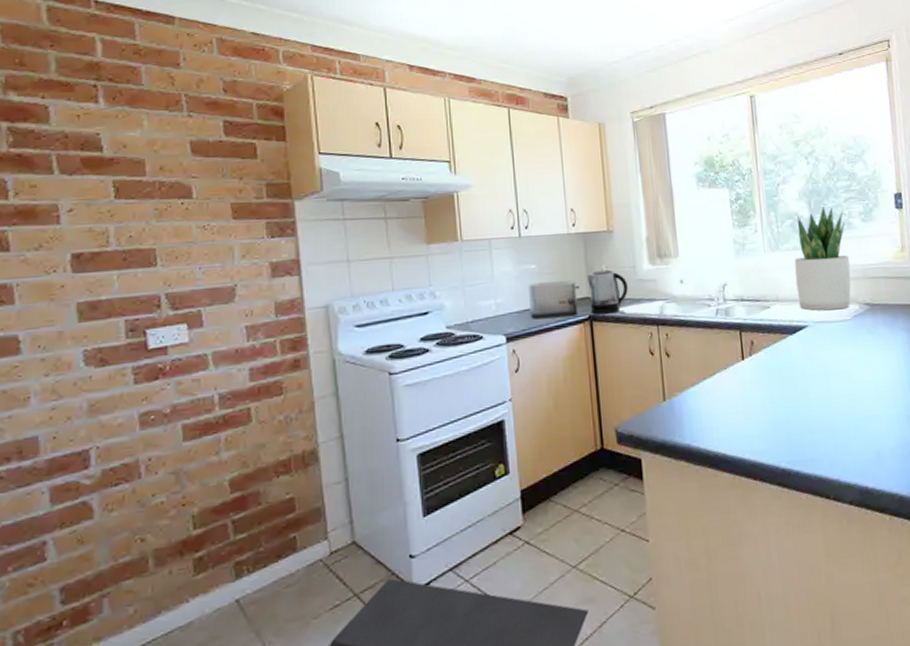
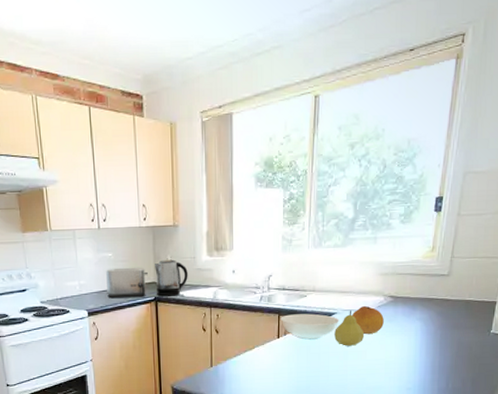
bowl: none [742,327,812,361] -> present [281,313,339,340]
planter: present [794,207,851,311] -> none [332,208,385,301]
fruit: none [808,322,845,367] -> present [334,311,365,346]
fruit: none [826,315,865,350] -> present [352,305,384,334]

